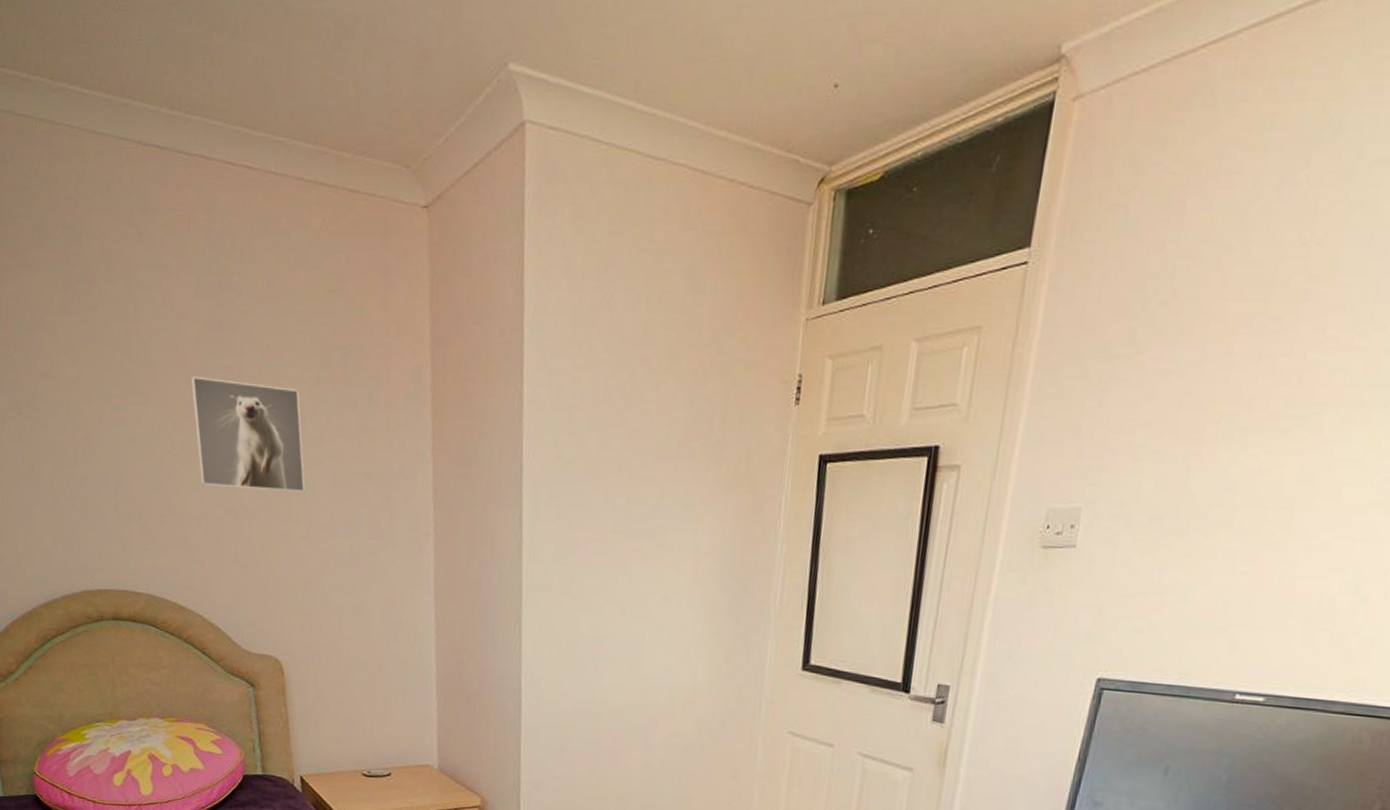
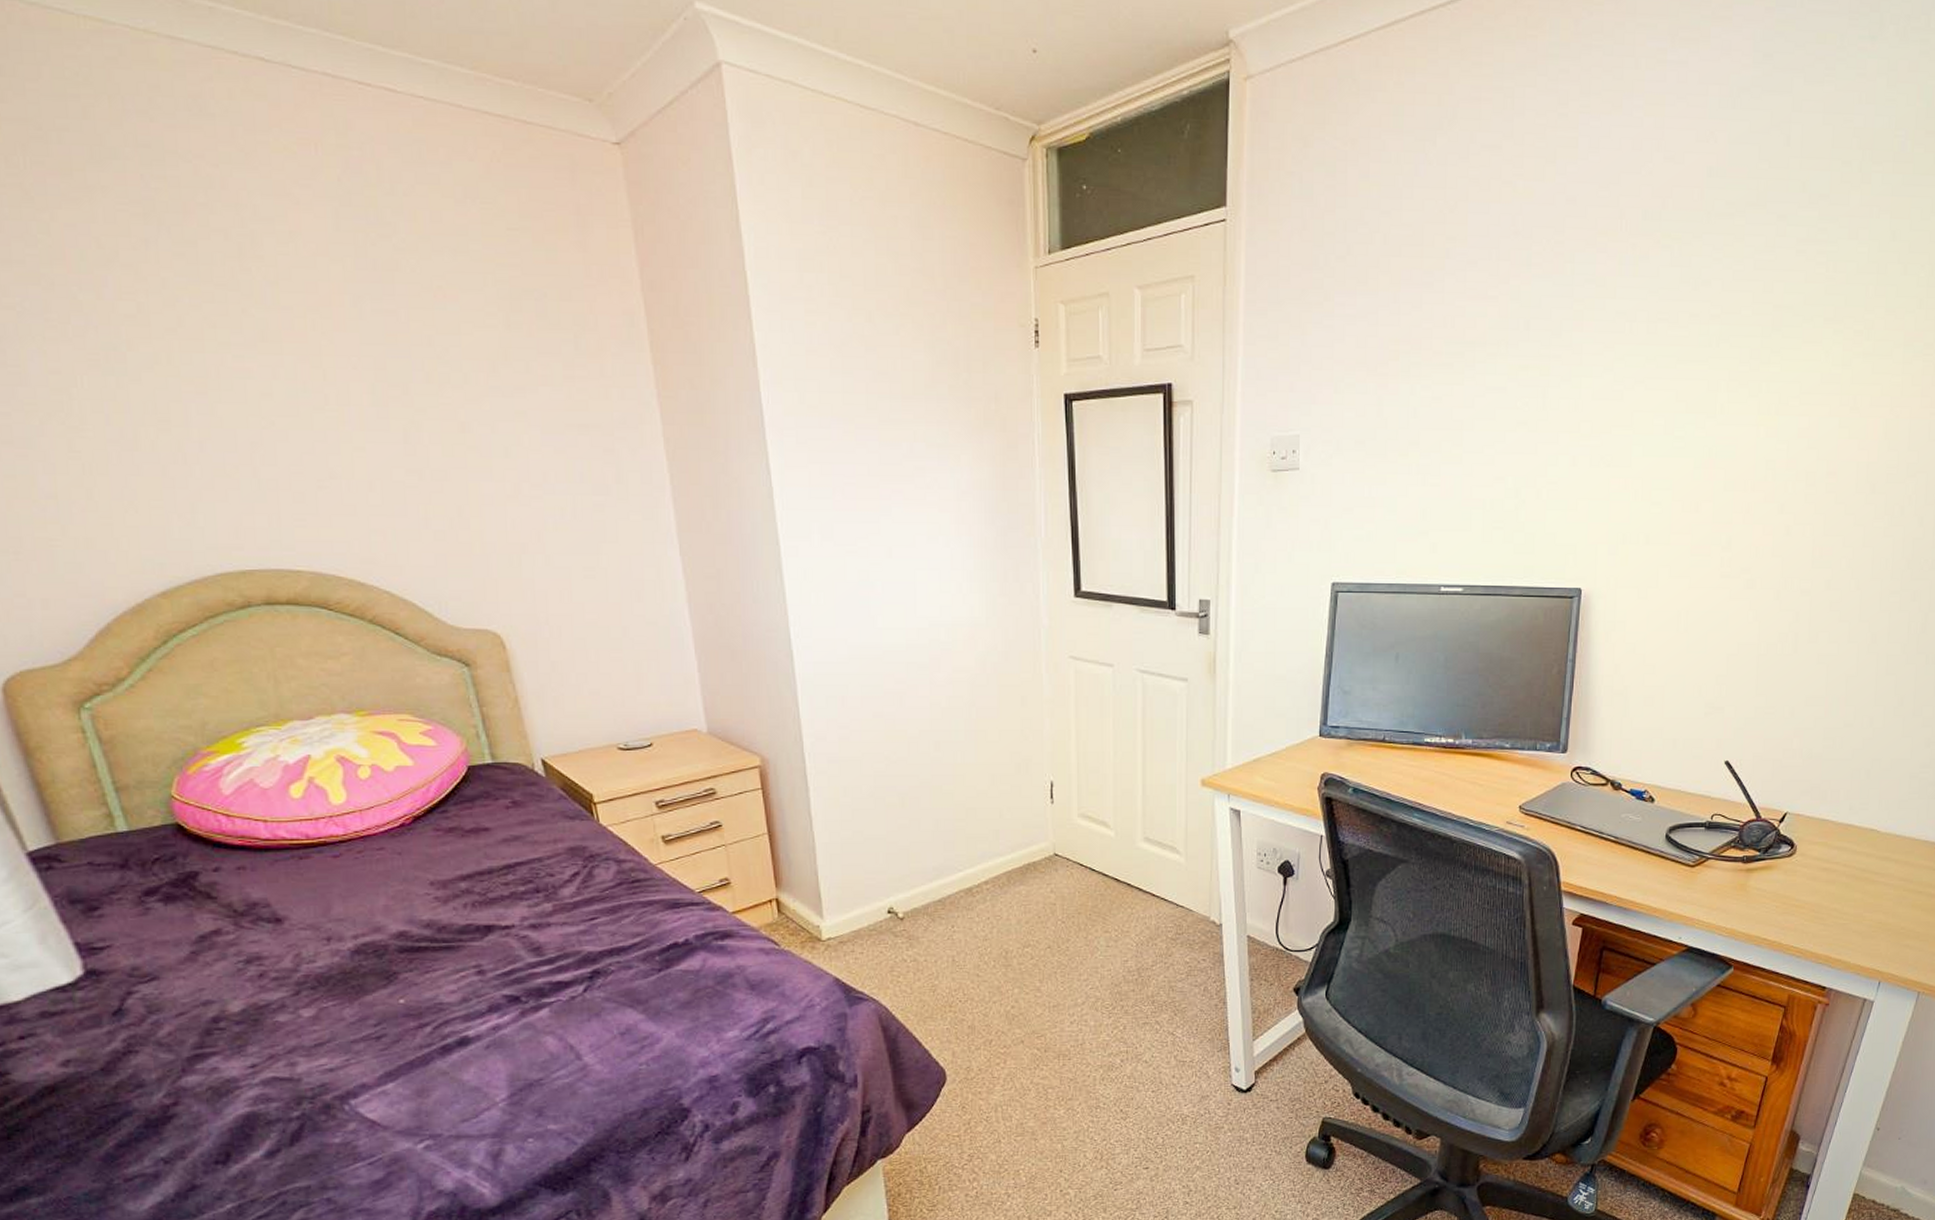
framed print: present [191,376,306,493] -> none [341,321,509,448]

